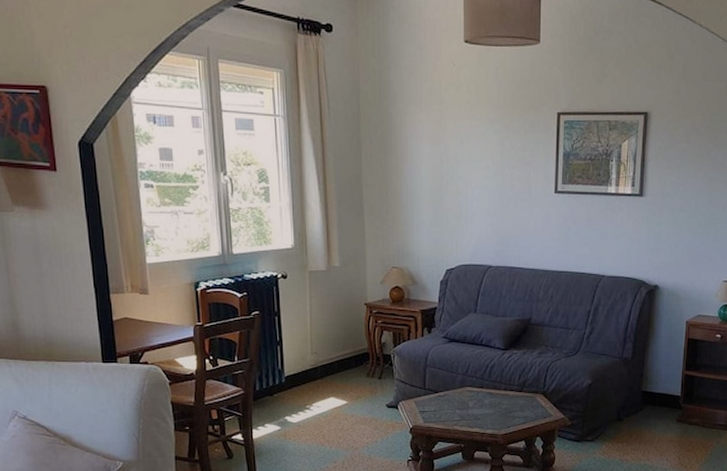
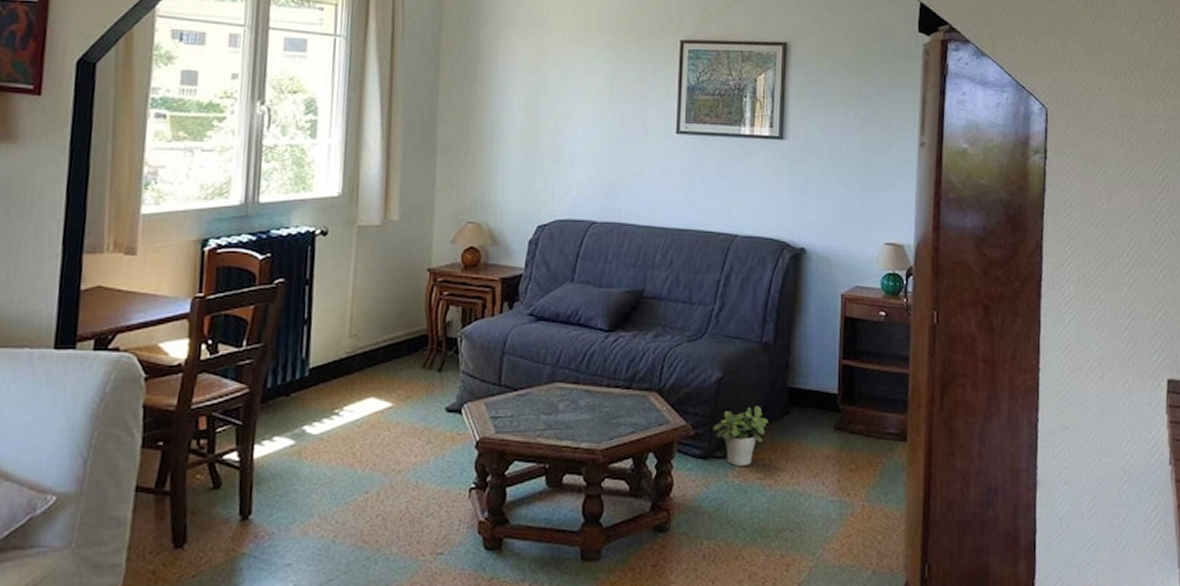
potted plant: none [584,404,627,447] -> present [712,406,769,467]

